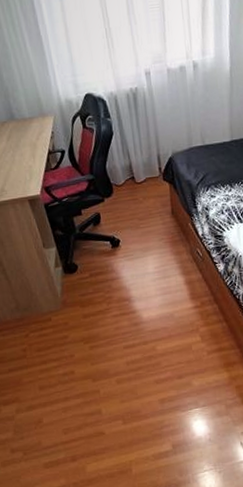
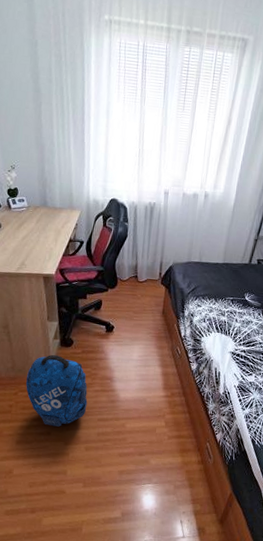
backpack: none [34,284,109,364] -> present [25,355,88,427]

